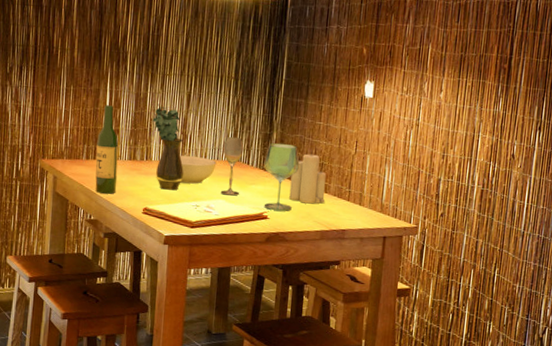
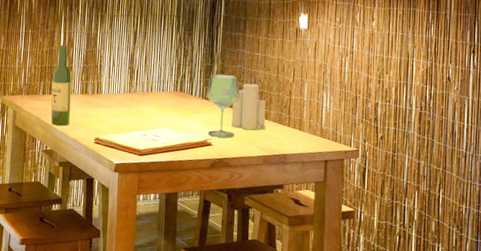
vase: present [152,103,184,190] -> none [102,42,132,121]
bowl: present [180,155,217,184] -> none [128,88,162,115]
wineglass: present [220,136,244,196] -> none [166,69,187,125]

